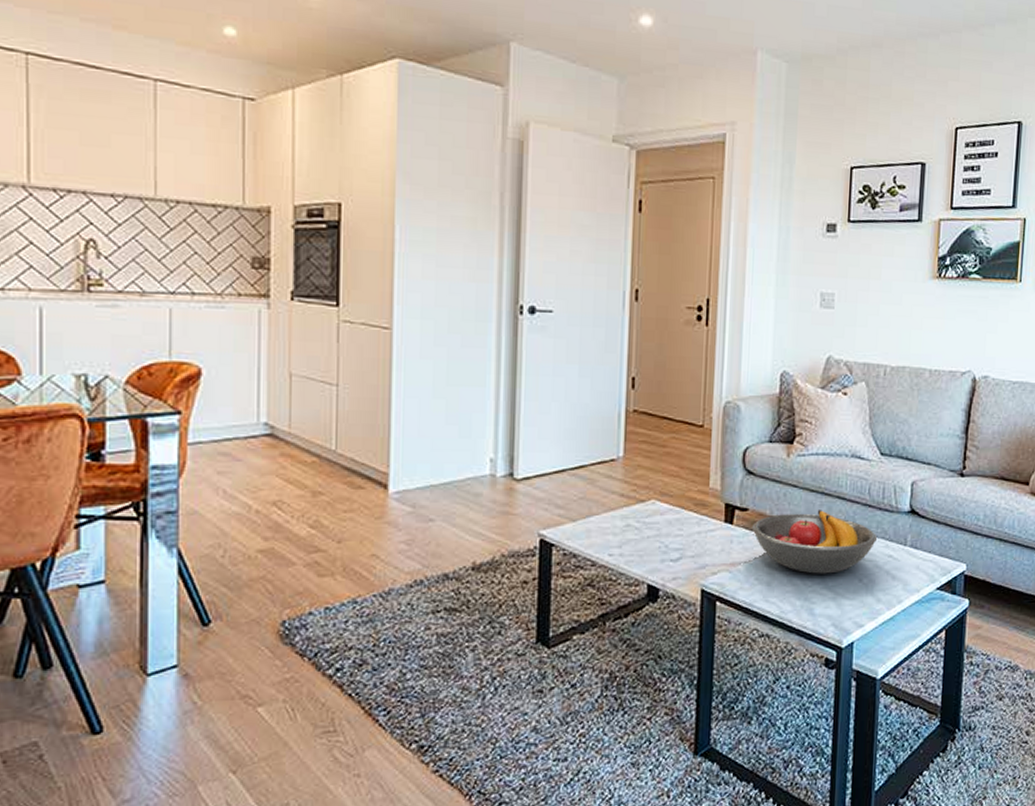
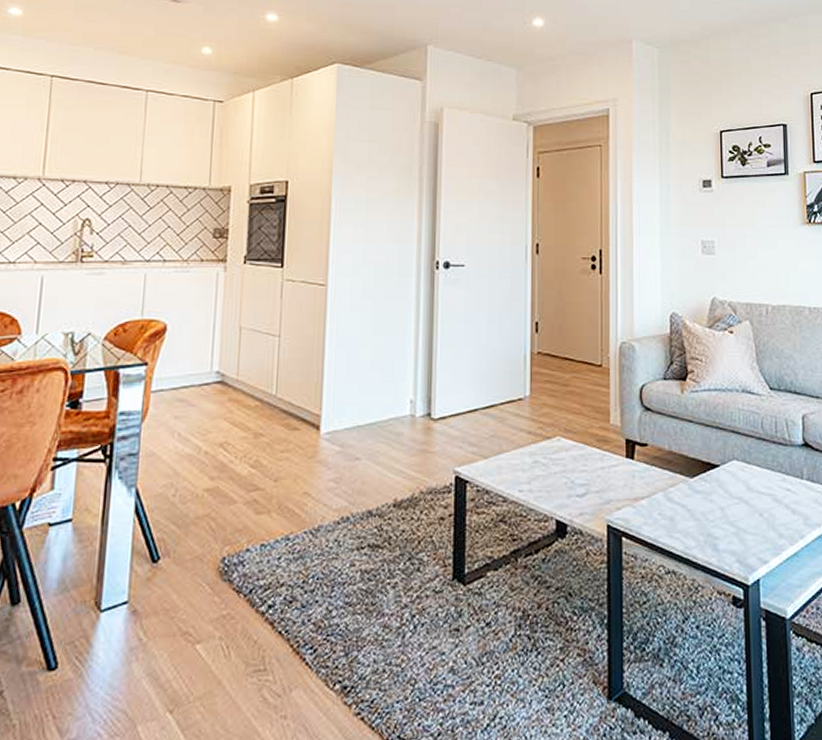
fruit bowl: present [752,510,878,574] -> none [652,444,774,509]

